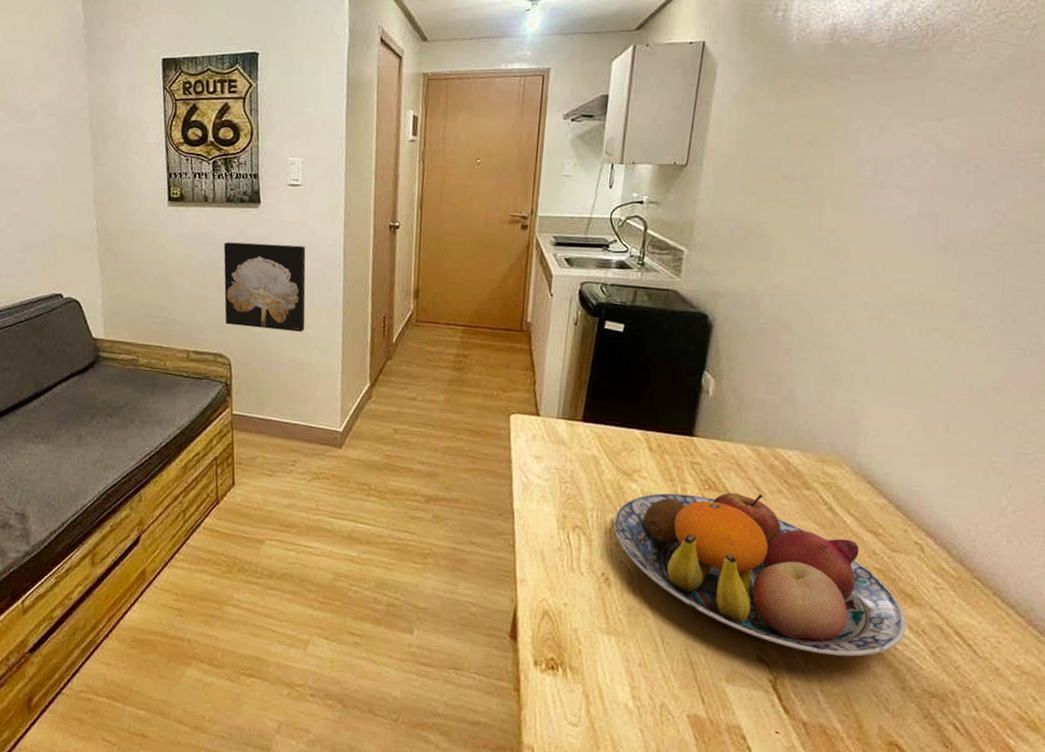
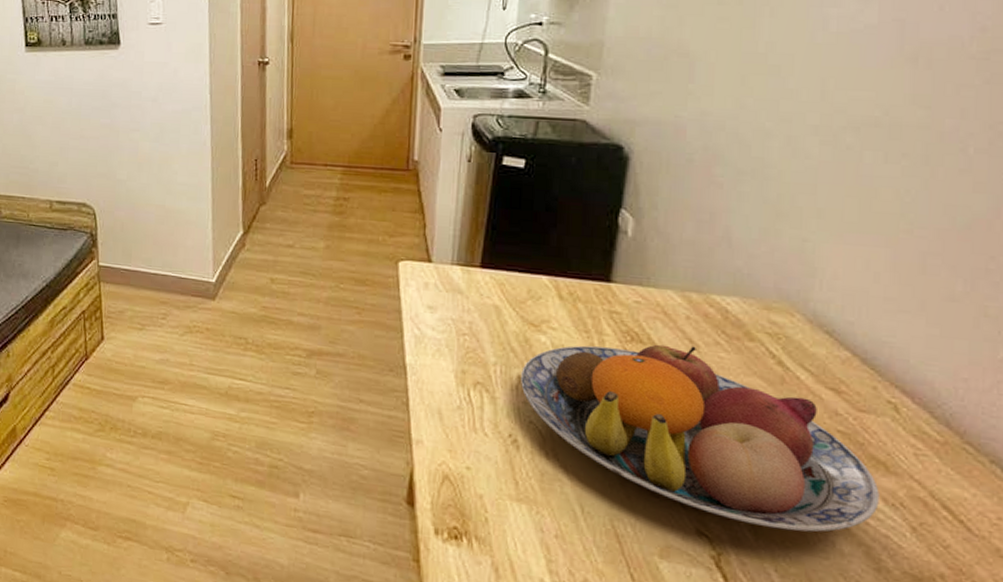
wall art: present [223,241,306,332] -> none [84,86,172,178]

